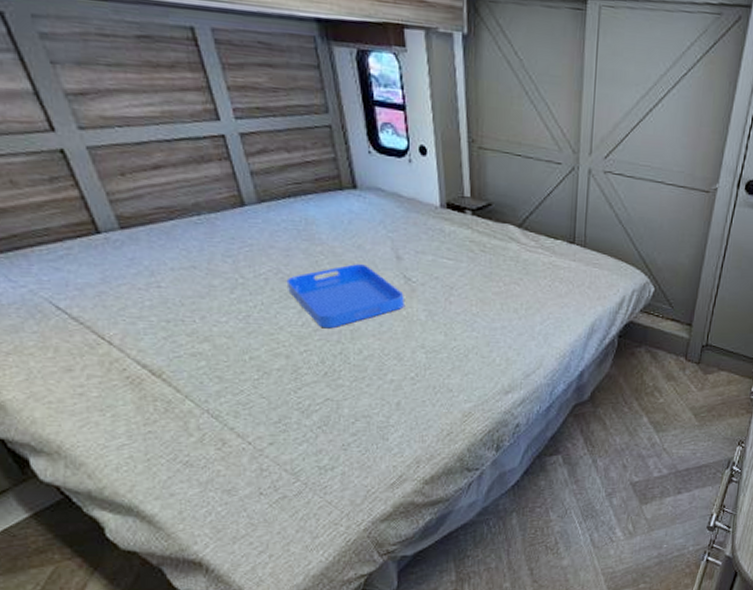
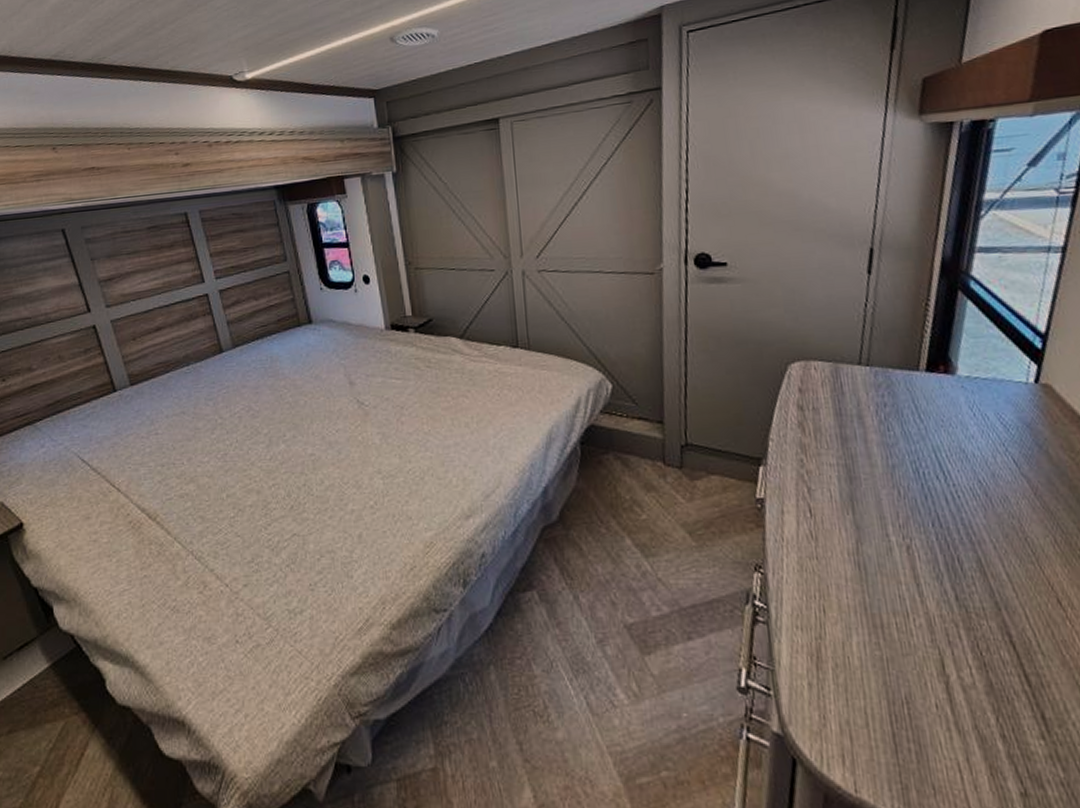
serving tray: present [286,264,404,329] -> none [256,393,359,461]

